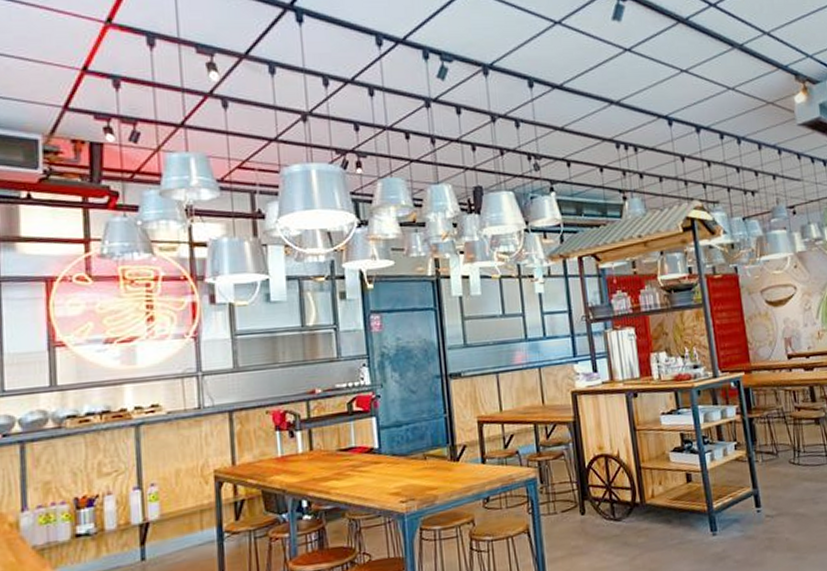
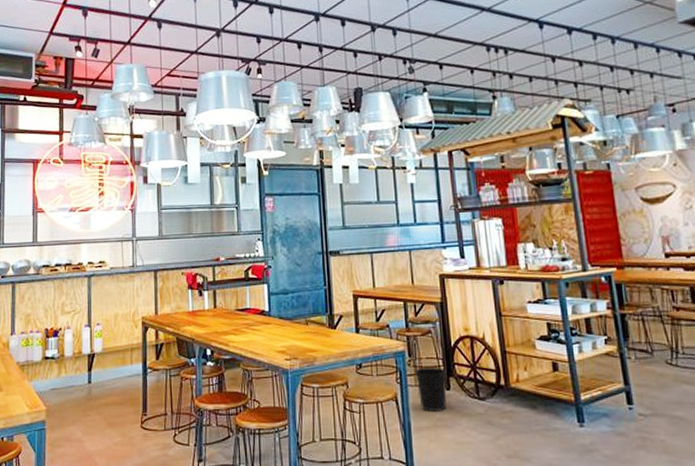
wastebasket: none [547,491,582,541] -> present [415,367,447,411]

